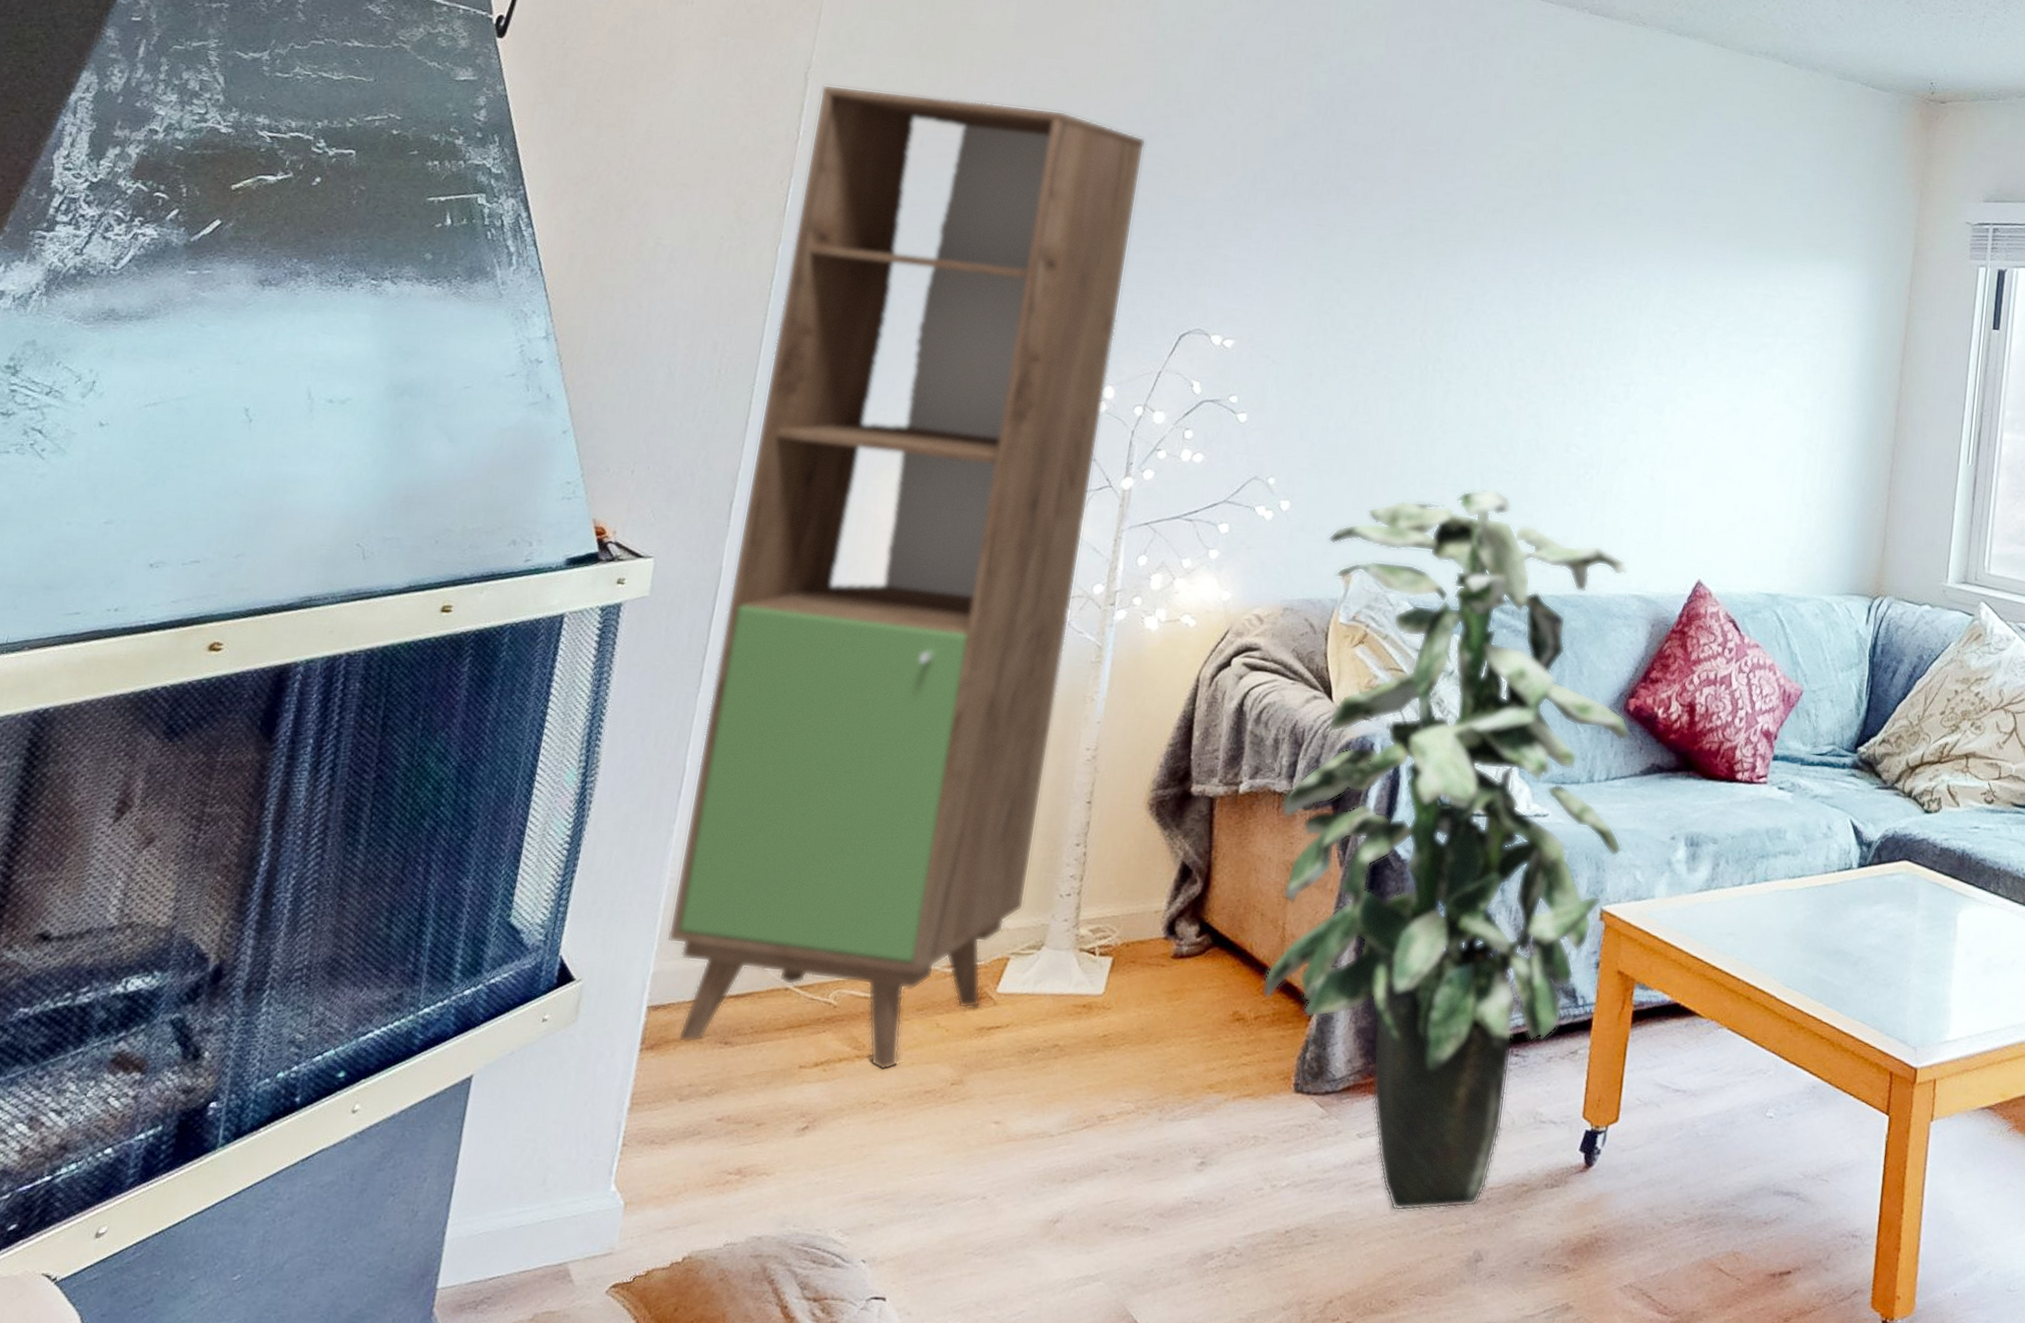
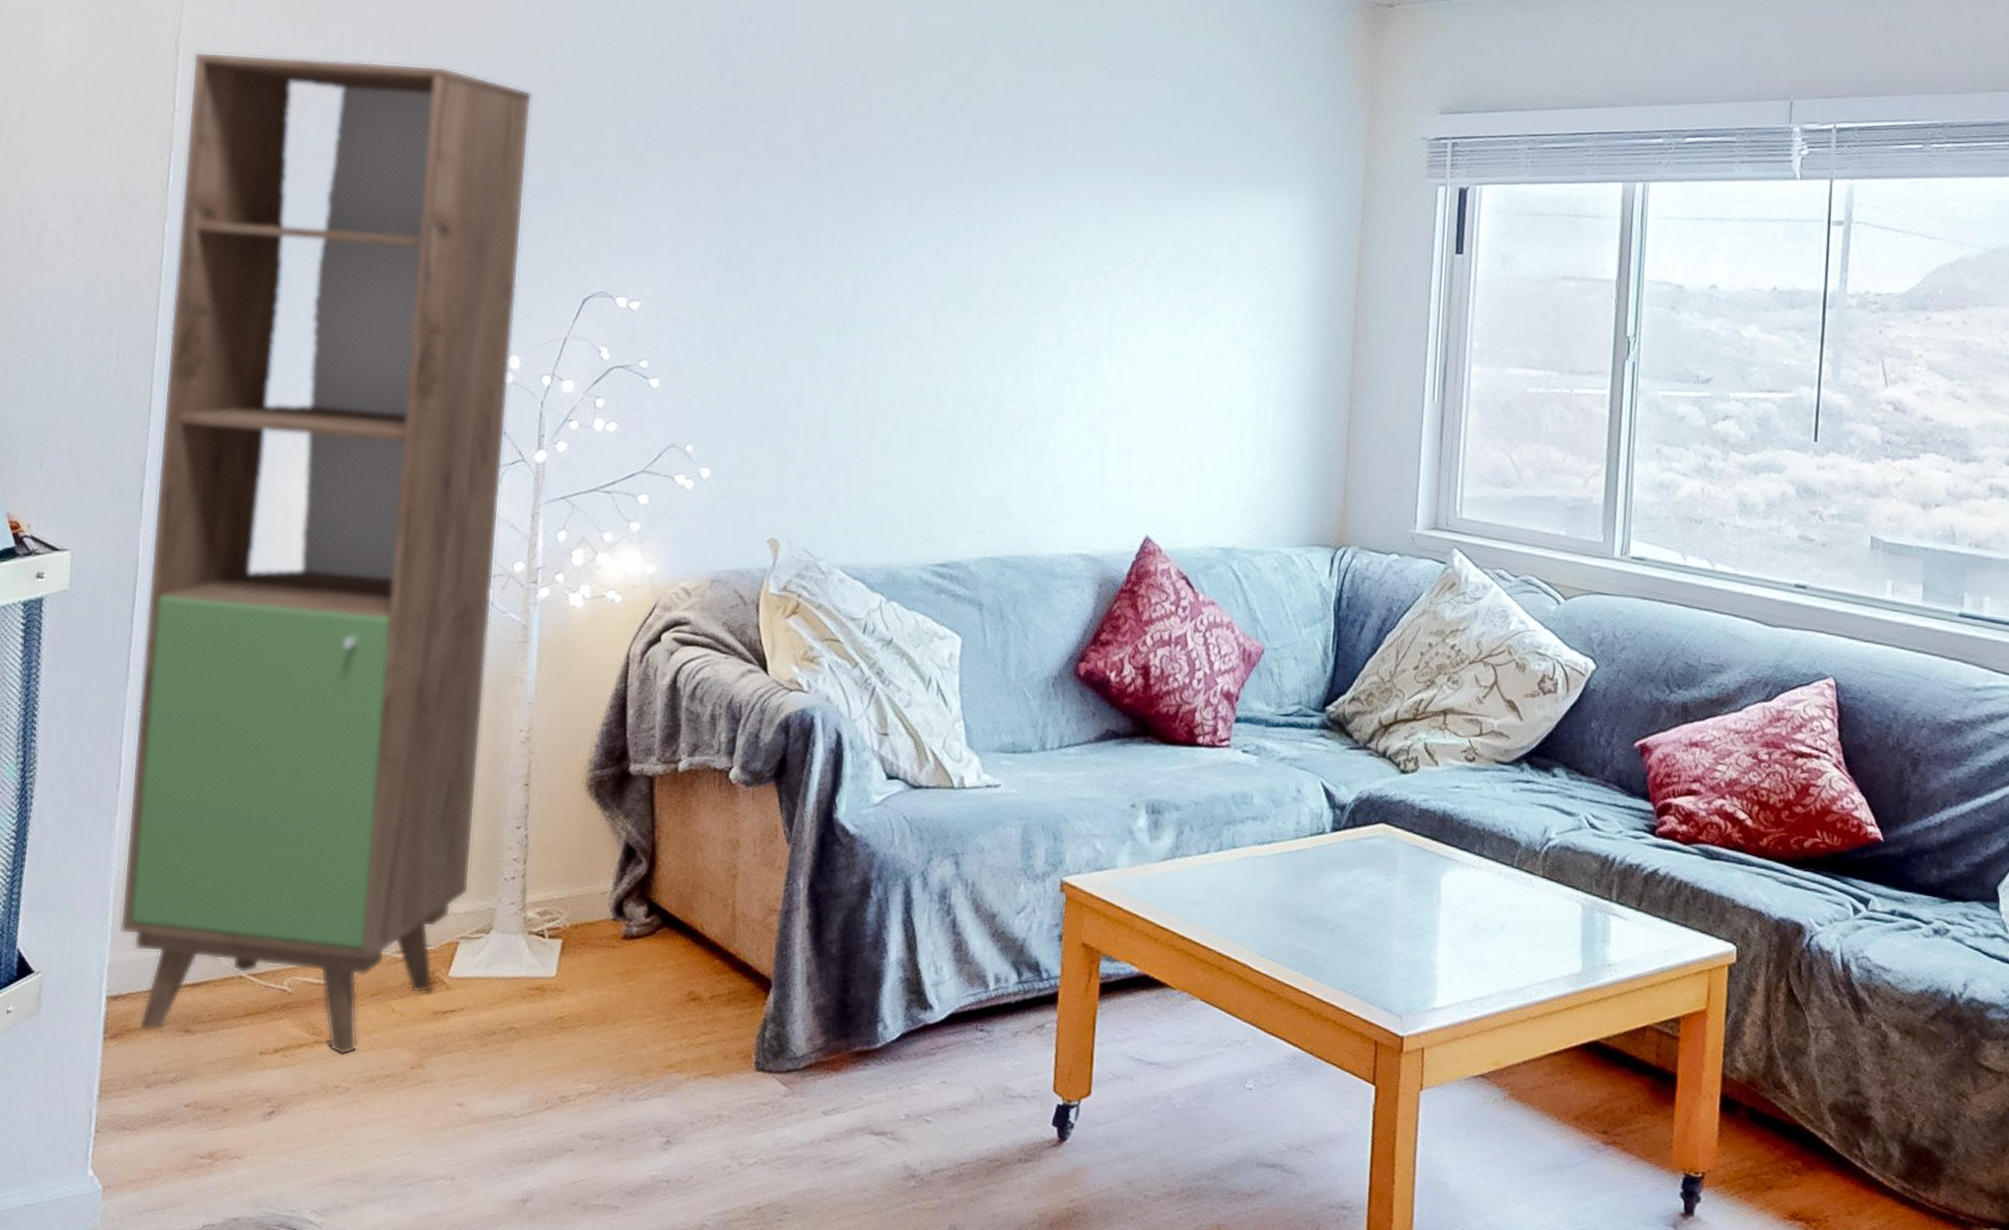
indoor plant: present [1261,489,1630,1212] -> none [715,448,1082,1188]

